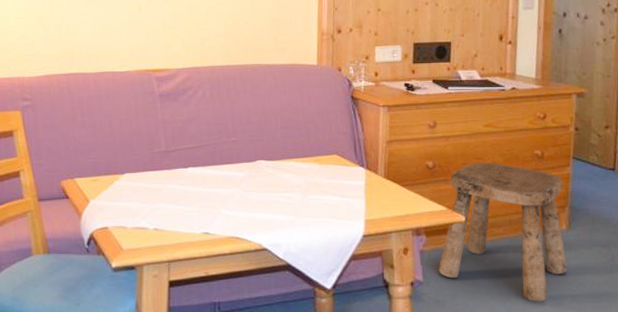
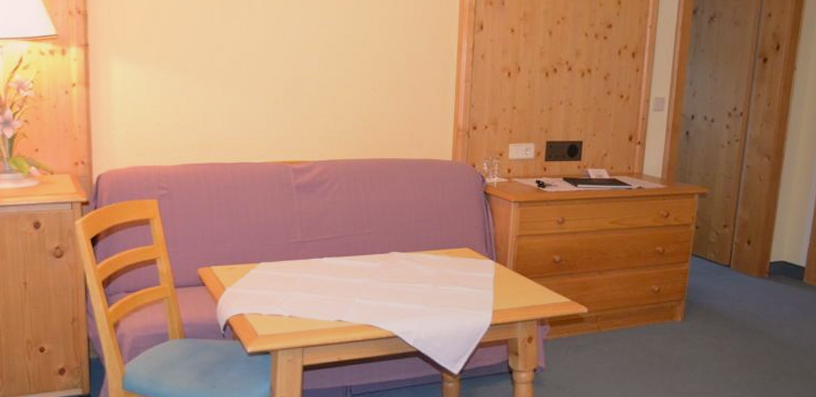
stool: present [438,162,568,302] -> none [560,257,681,388]

